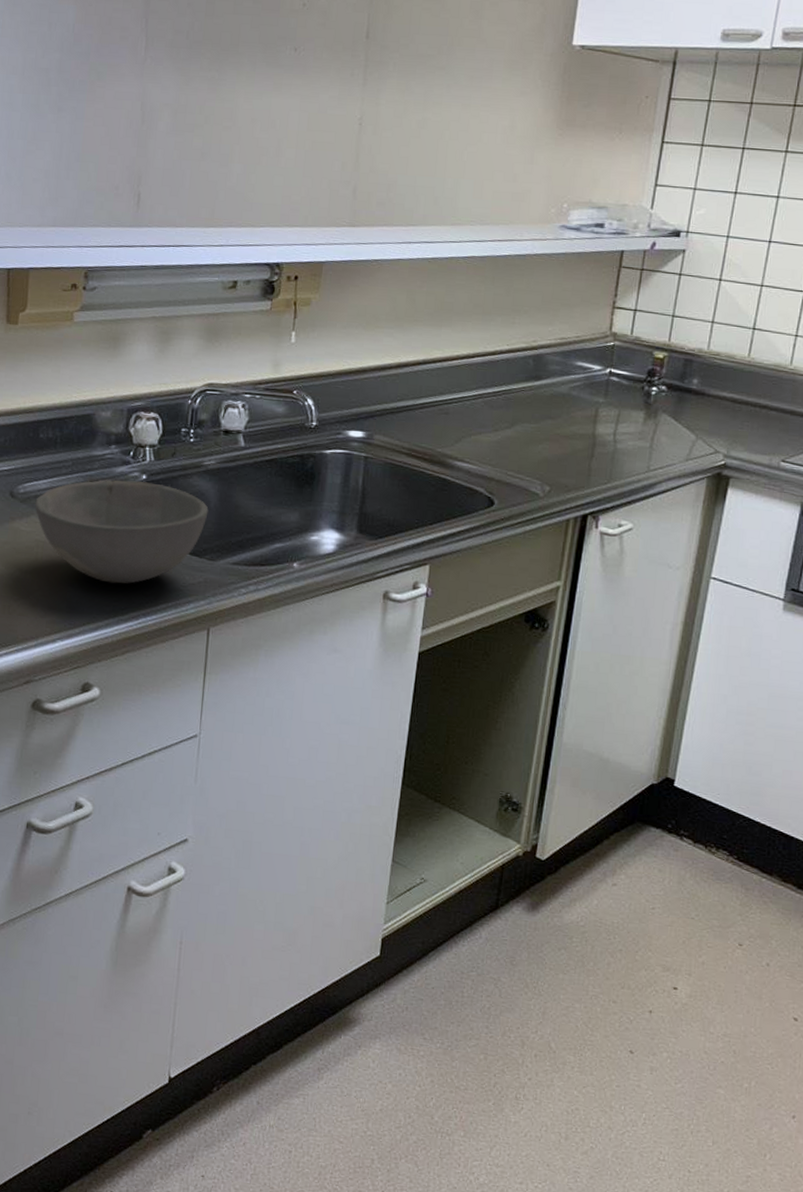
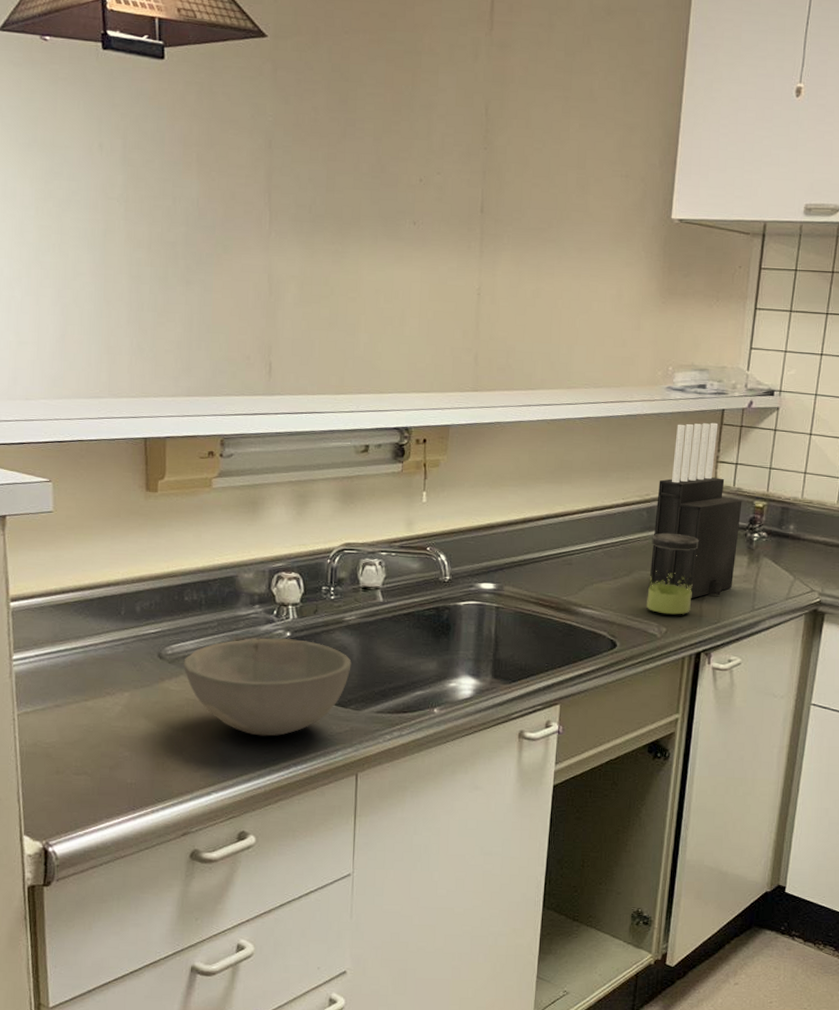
jar: none [529,383,590,473] -> present [646,533,699,615]
knife block: none [532,264,640,456] -> present [648,422,742,599]

